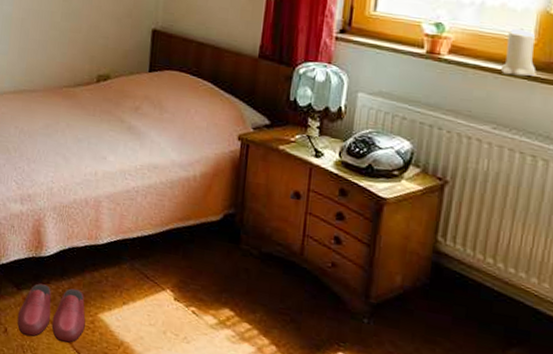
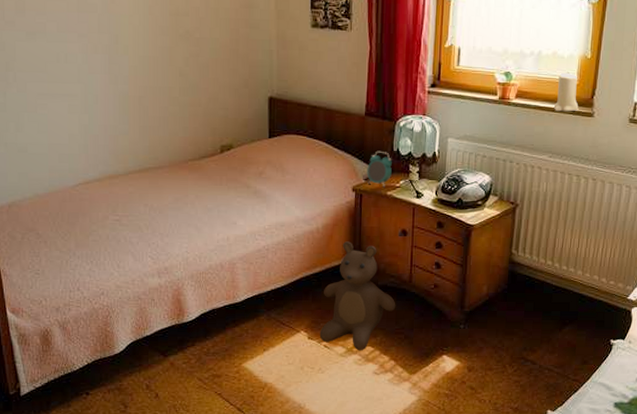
slippers: present [17,283,86,344] -> none [167,346,231,396]
teddy bear: none [187,195,282,327] -> present [319,241,396,351]
alarm clock: none [256,98,288,141] -> present [366,150,392,188]

